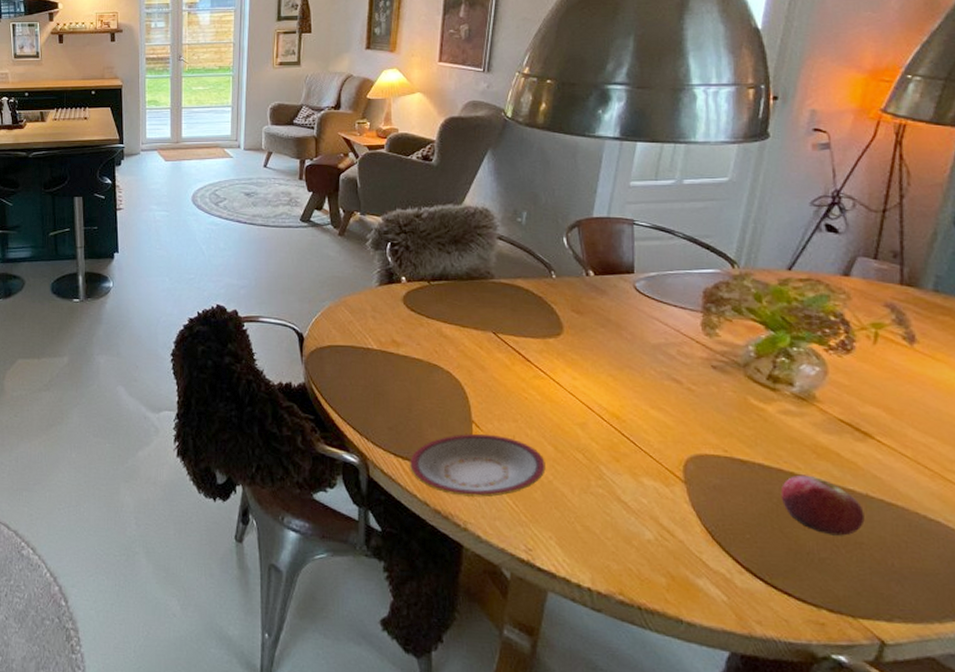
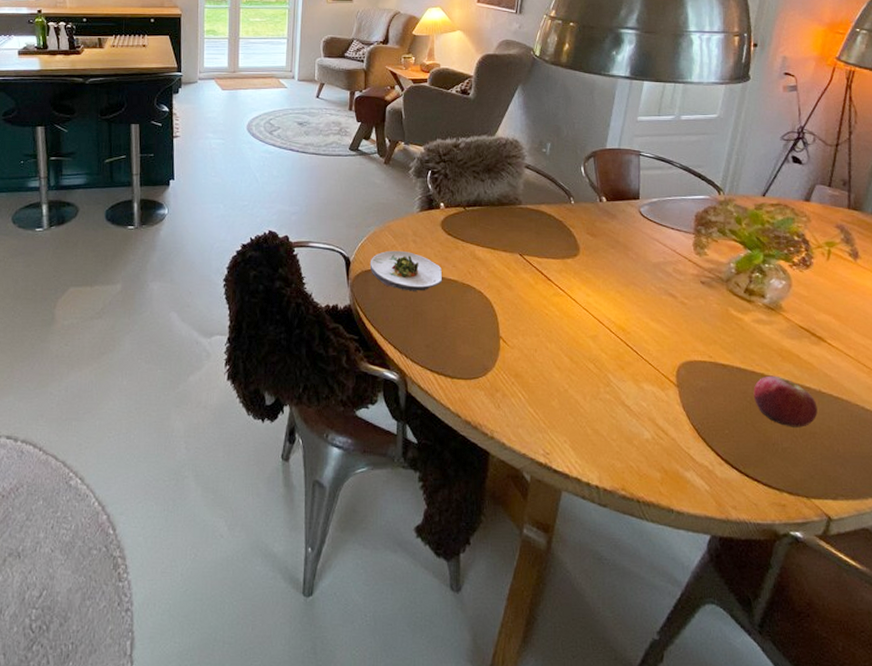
salad plate: none [325,326,405,370] -> present [369,250,442,291]
plate: present [409,433,546,497] -> none [443,348,562,407]

